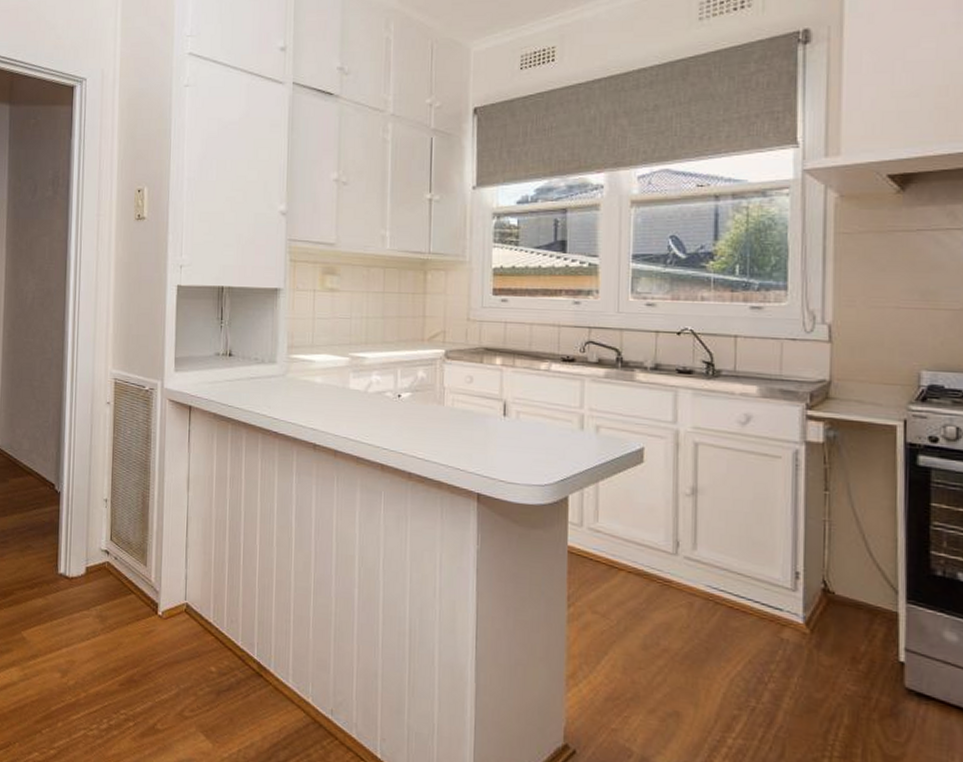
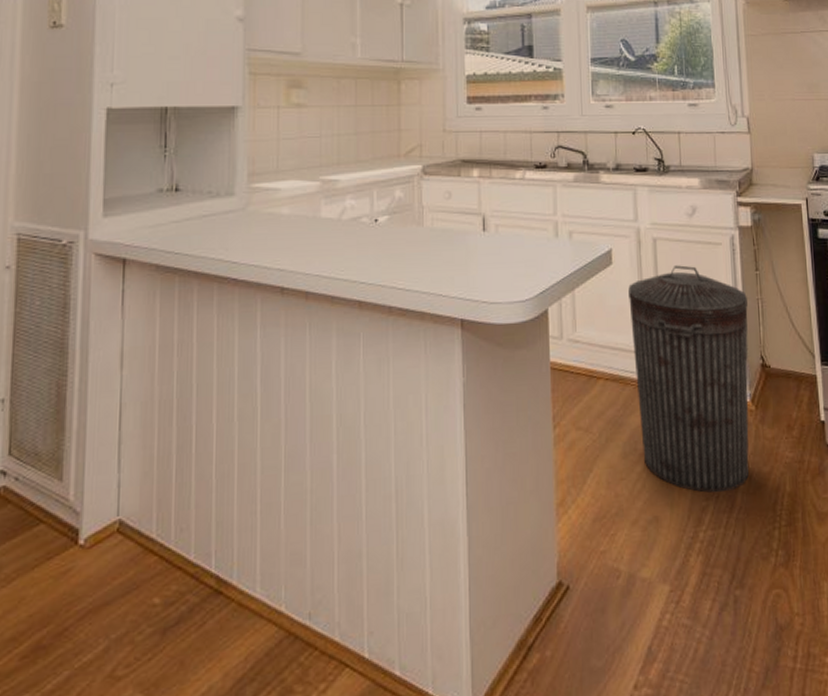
trash can: none [660,473,810,707] -> present [628,265,749,493]

